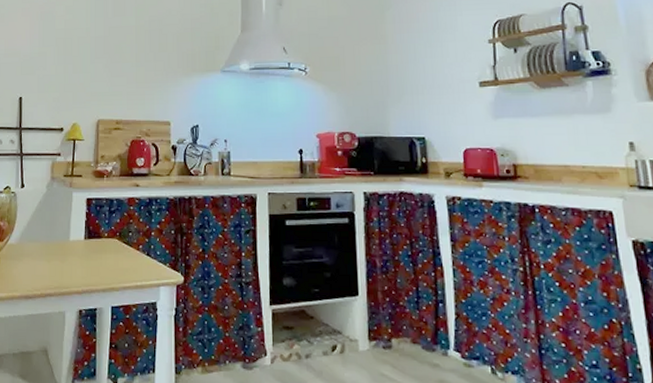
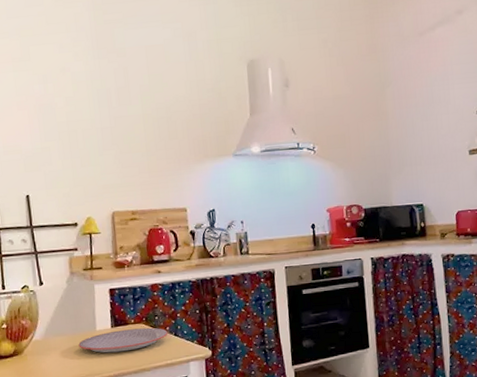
plate: none [51,243,141,267] -> present [78,327,168,353]

